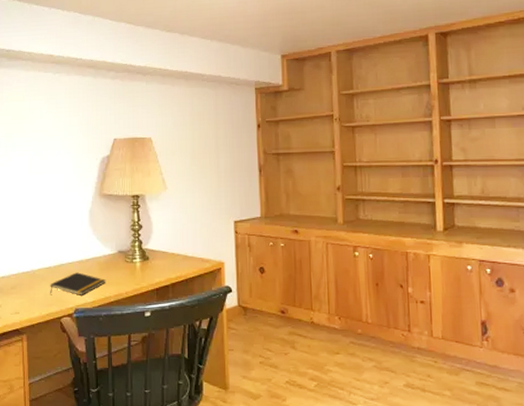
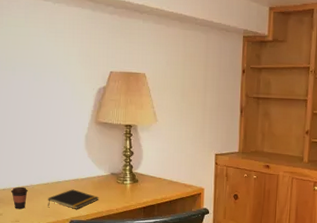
coffee cup: none [10,273,29,299] -> present [10,186,28,210]

